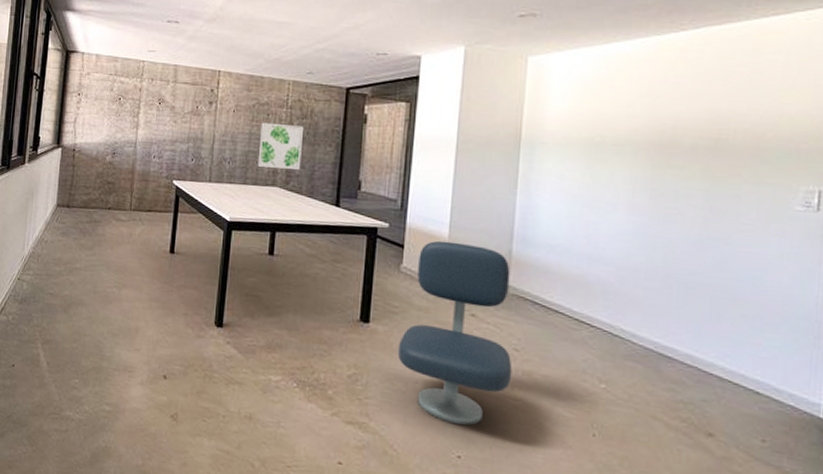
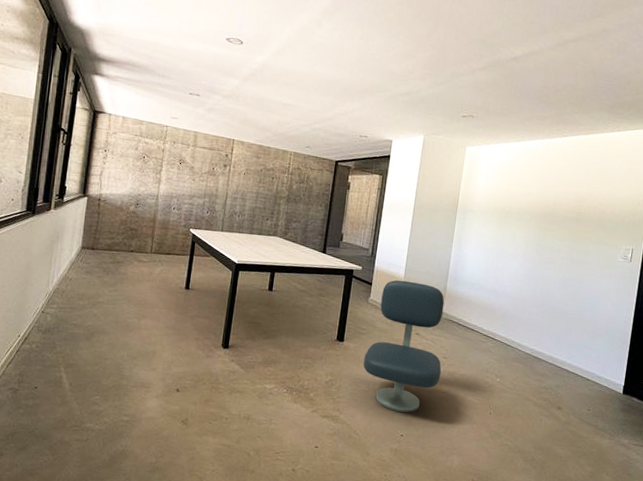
wall art: present [257,122,303,170] -> none [262,184,301,224]

